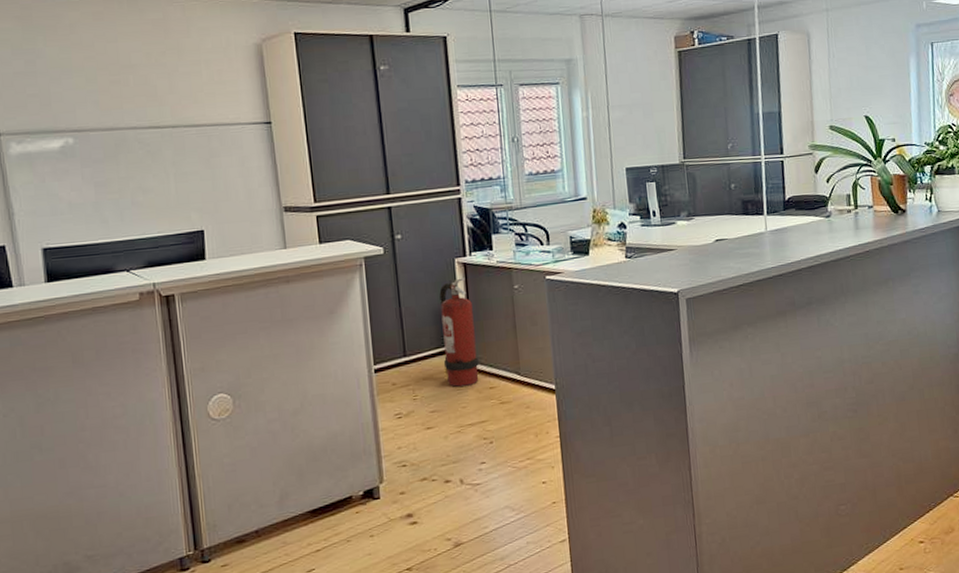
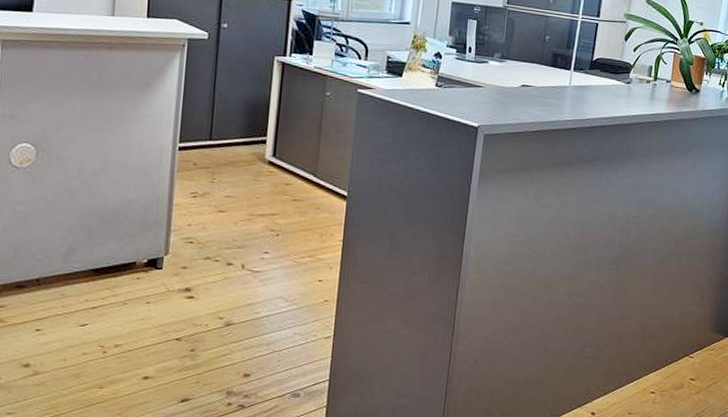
fire extinguisher: present [439,278,479,388] -> none [246,76,284,179]

